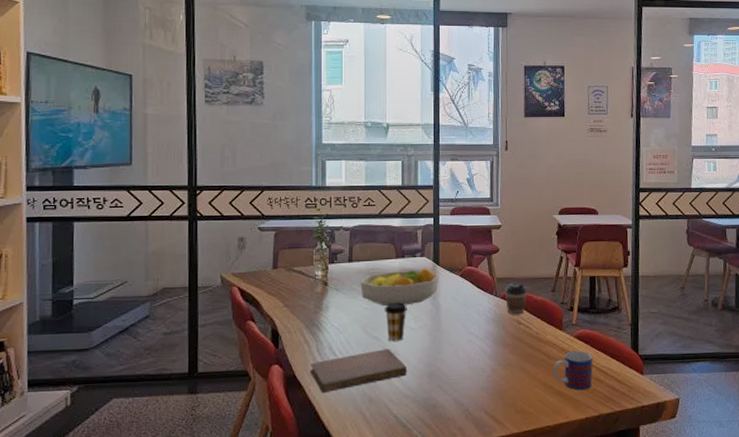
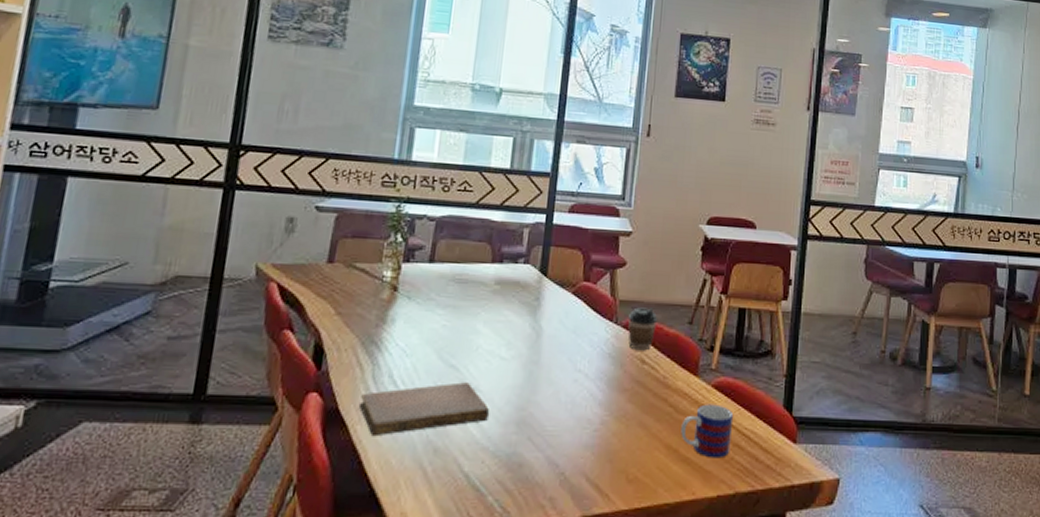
fruit bowl: present [360,267,439,306] -> none [440,277,545,327]
coffee cup: present [384,302,407,342] -> none [467,321,499,374]

